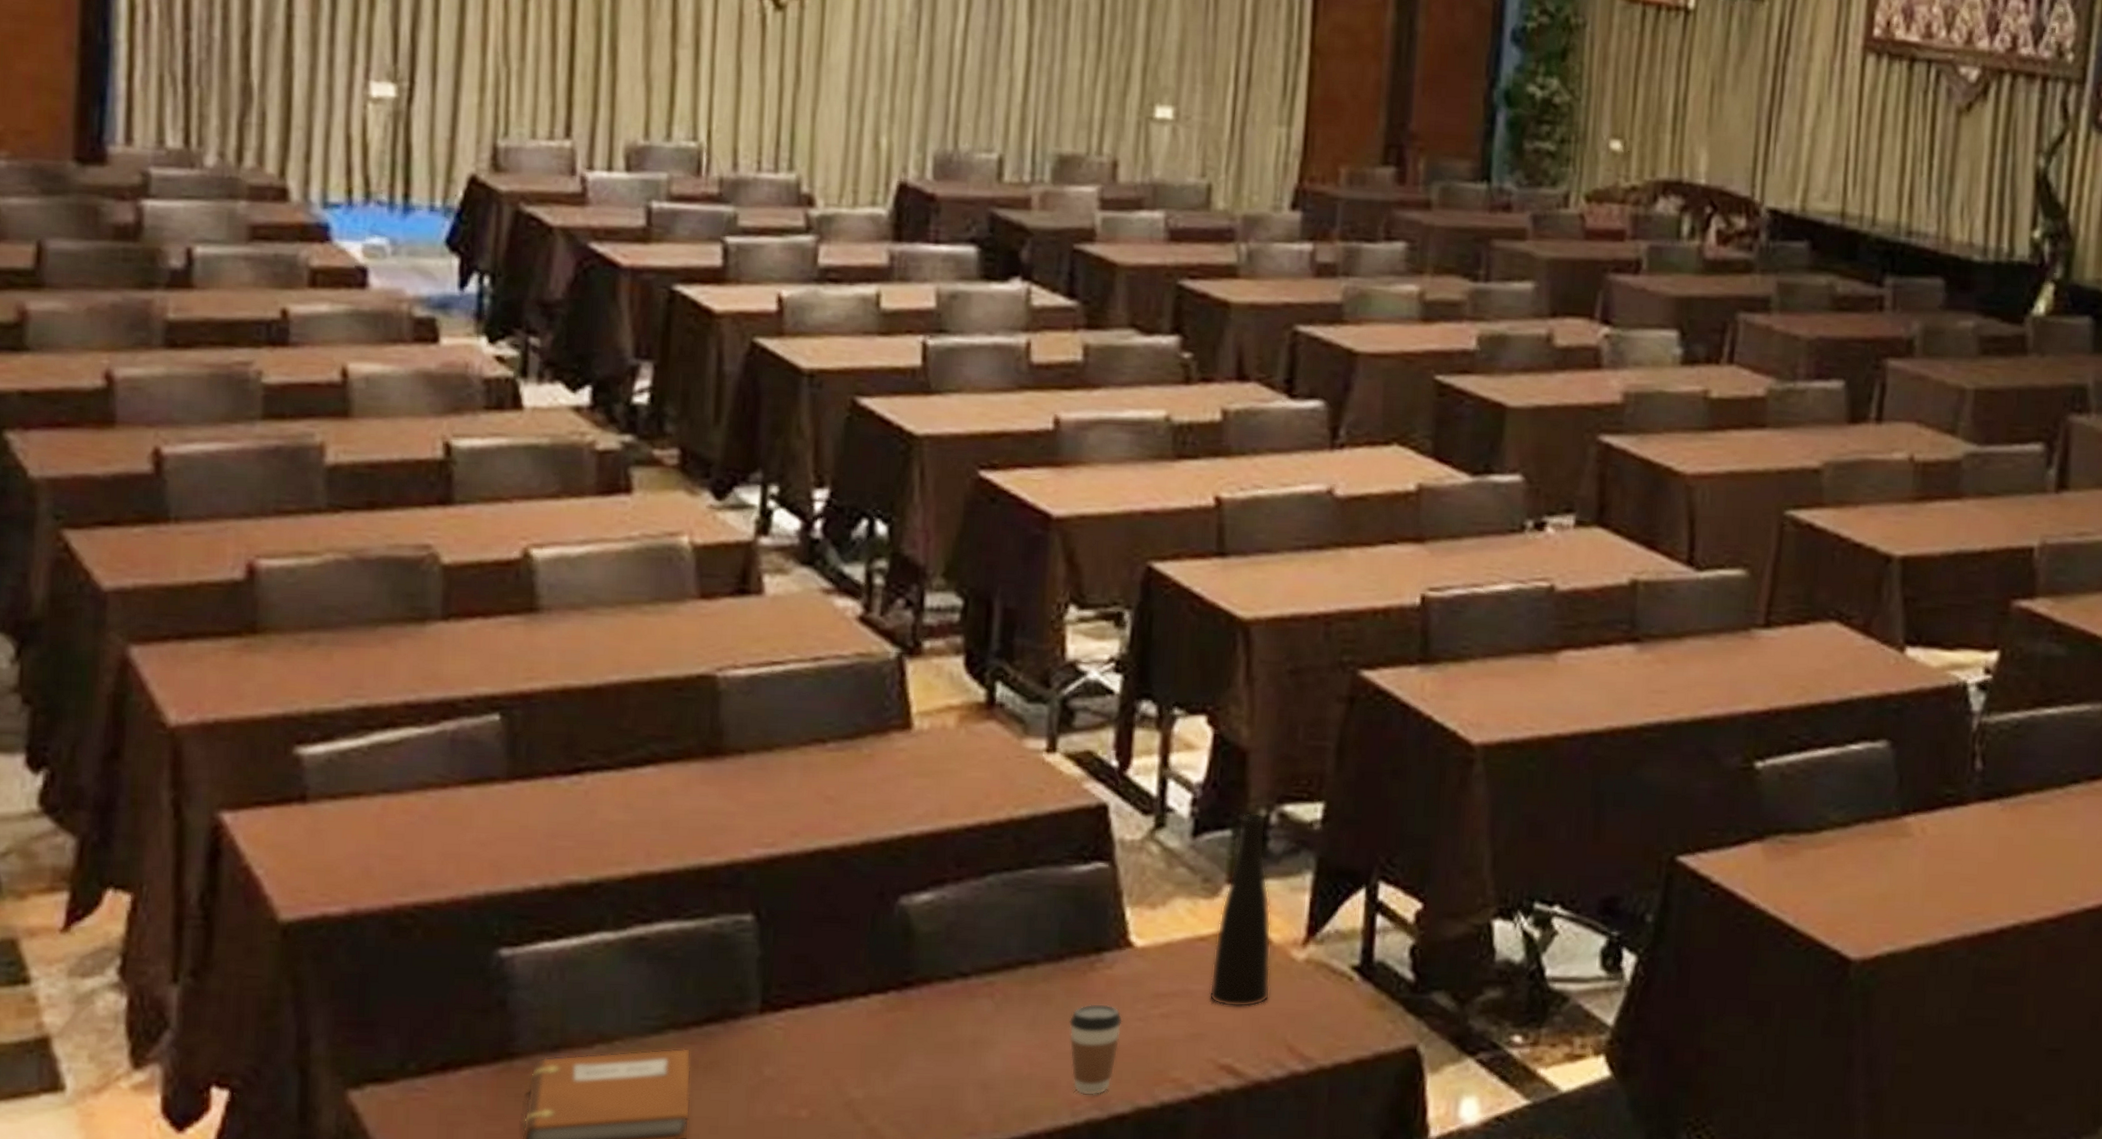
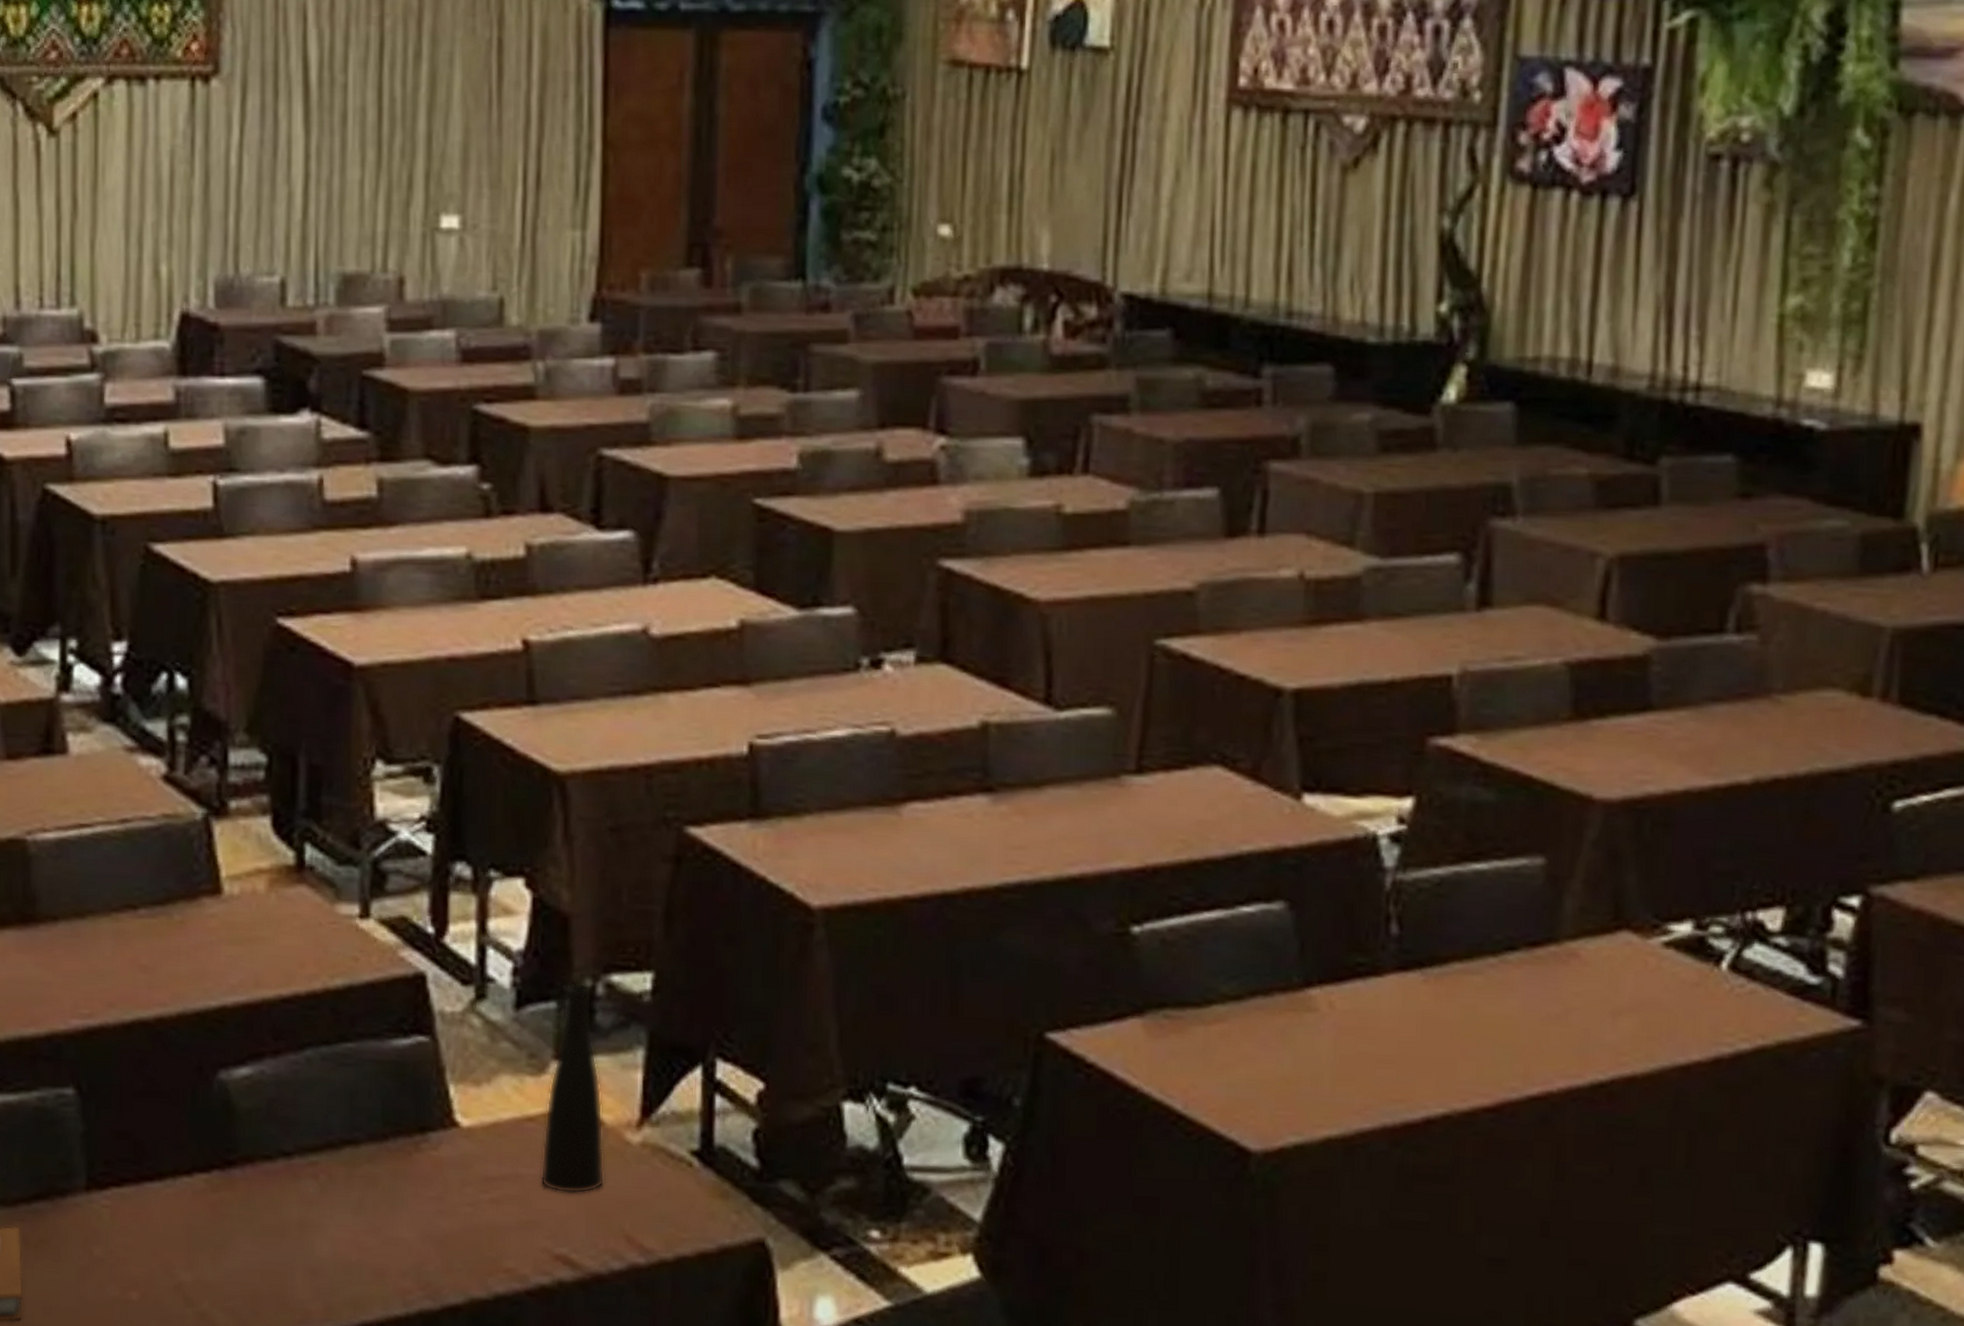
coffee cup: present [1068,1003,1123,1095] -> none [395,1186,451,1285]

